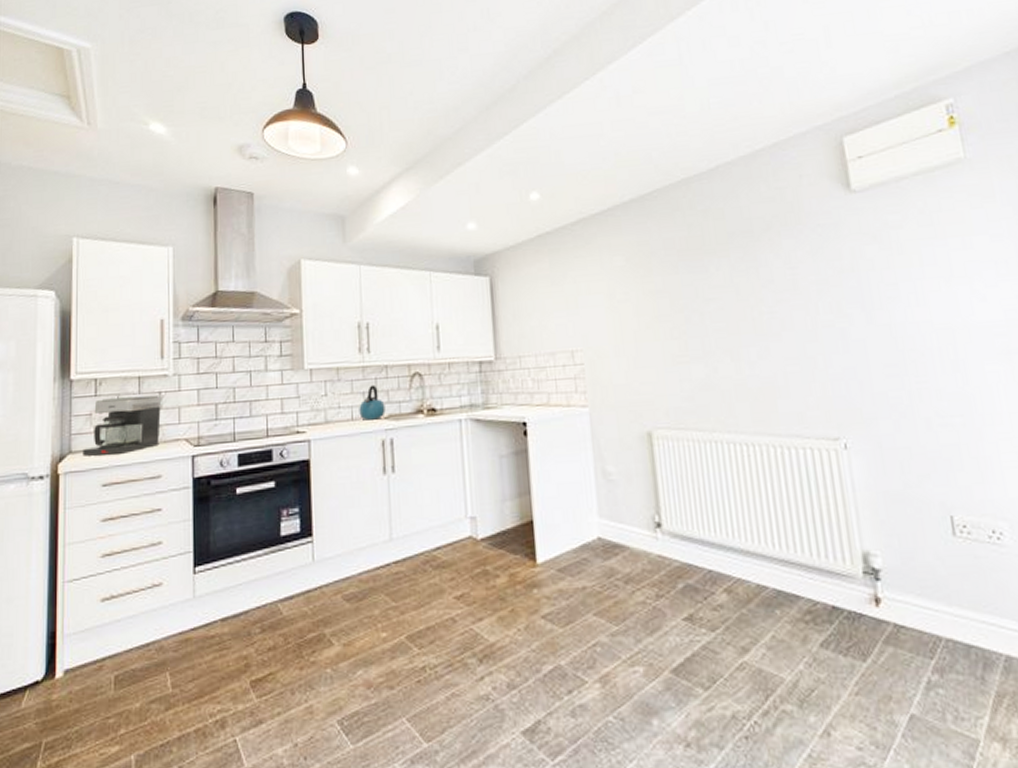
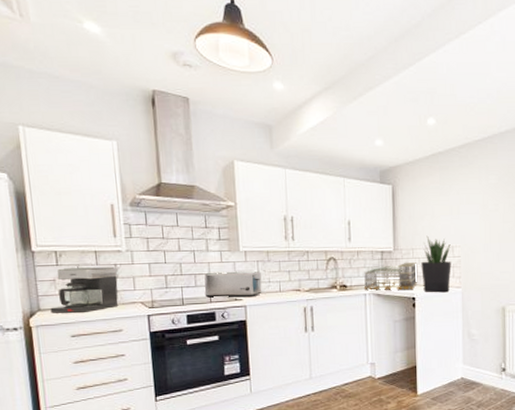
toaster: none [261,394,330,431] -> present [204,271,262,298]
kettle: present [359,384,386,421] -> none [285,265,307,292]
dish rack: none [458,375,528,415] -> present [364,262,417,291]
planter: none [532,338,573,416] -> present [421,235,452,293]

